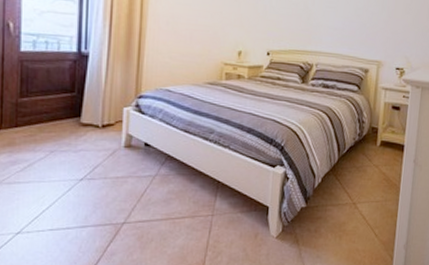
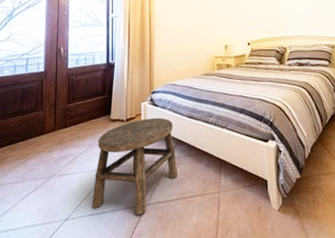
stool: none [53,126,166,233] -> present [92,117,178,215]

